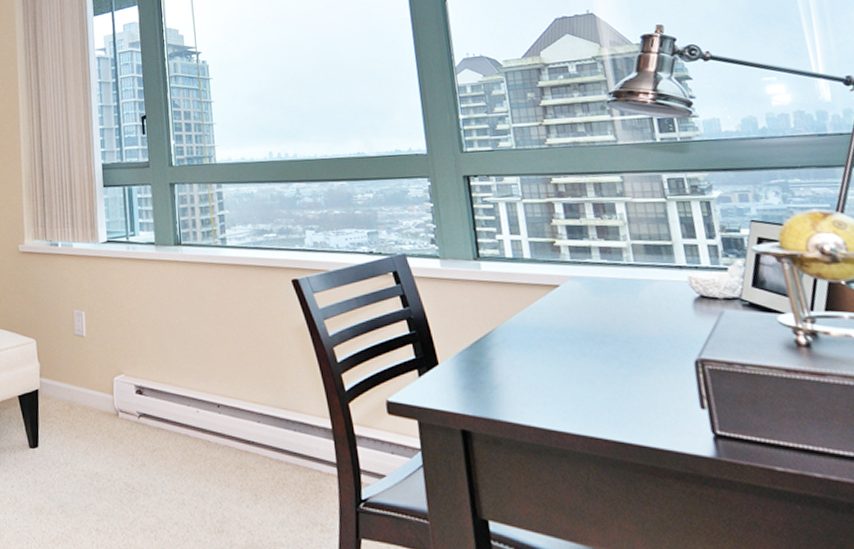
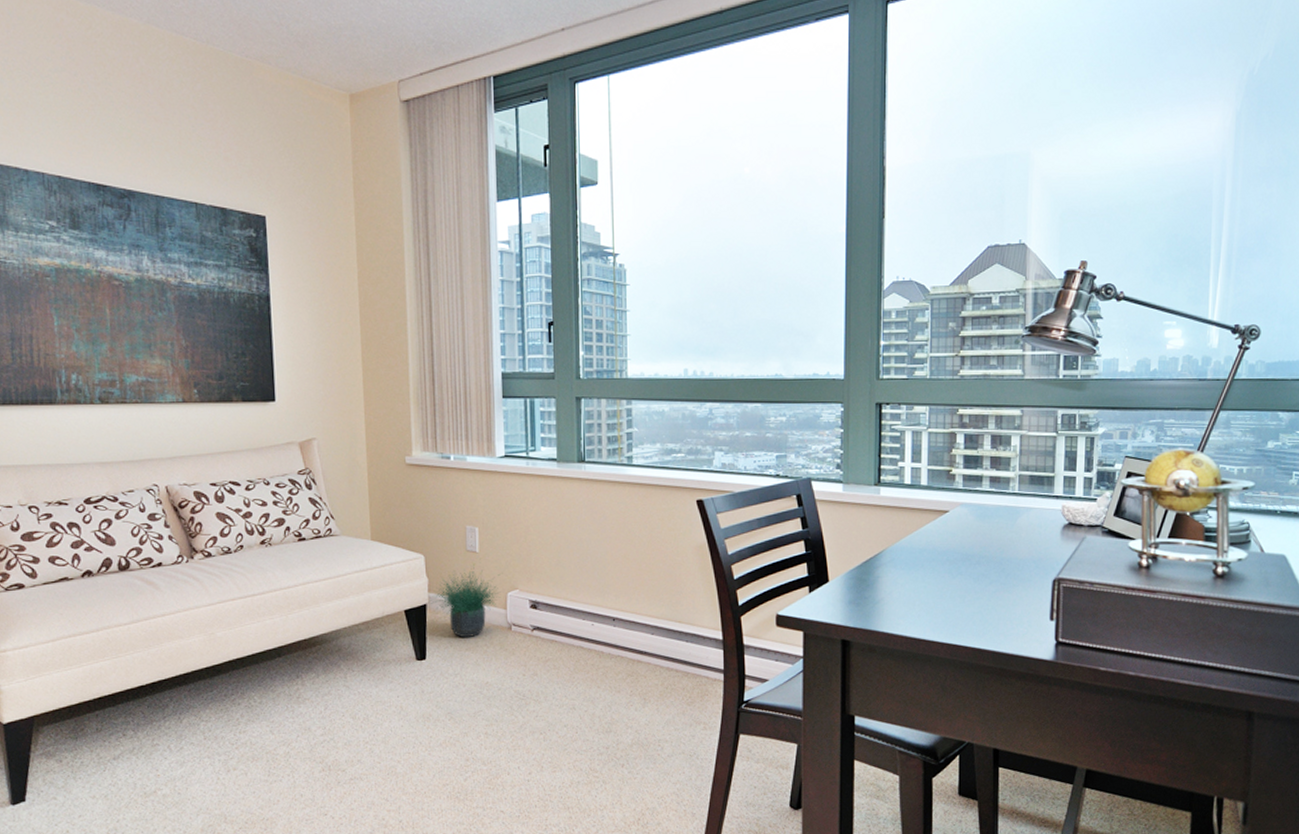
potted plant: none [41,349,107,424] -> present [430,564,501,637]

